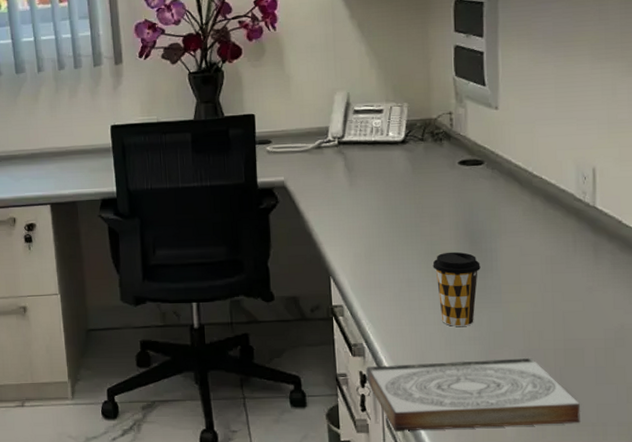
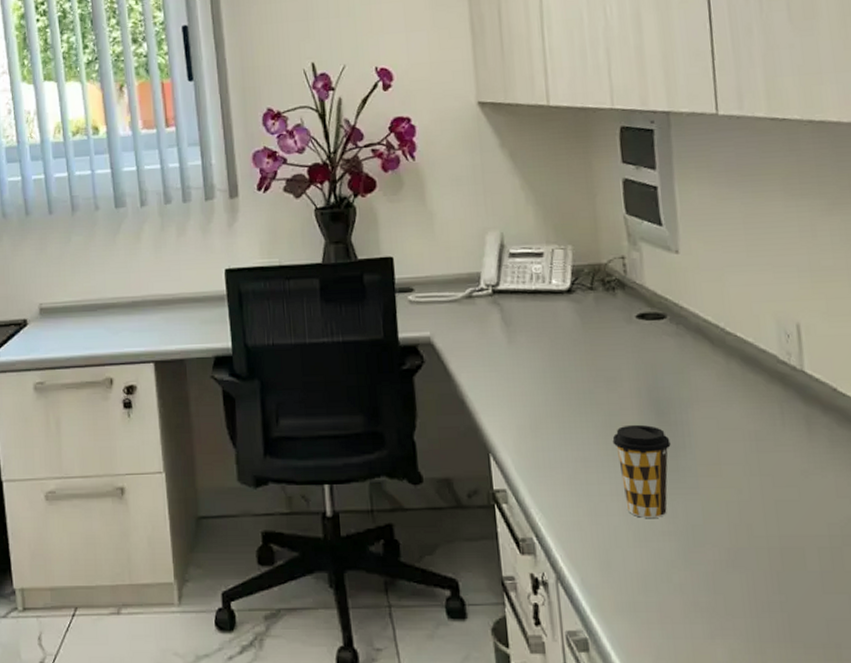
book: present [365,357,581,432] -> none [538,558,808,652]

